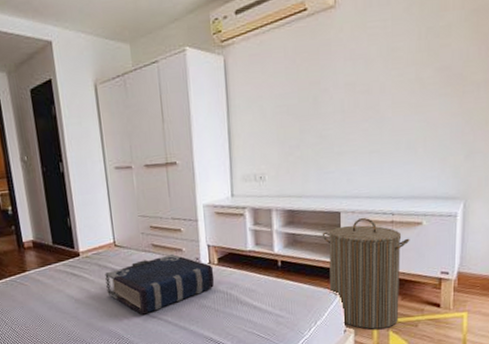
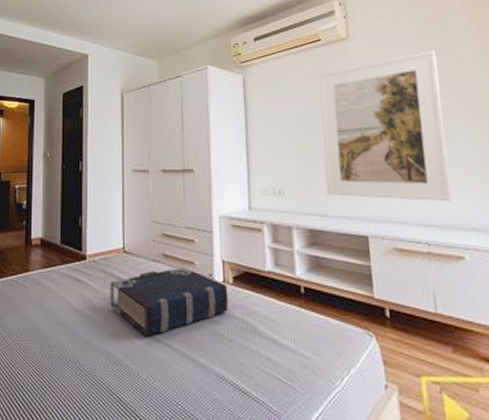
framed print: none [302,16,425,178] -> present [319,51,452,202]
laundry hamper: present [322,218,410,330] -> none [349,246,453,389]

